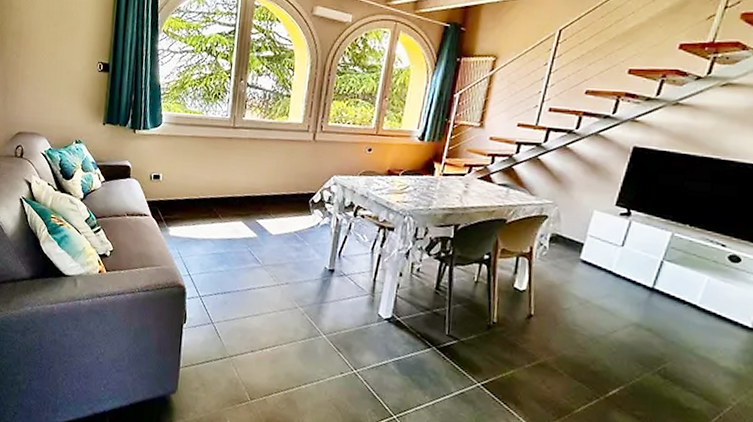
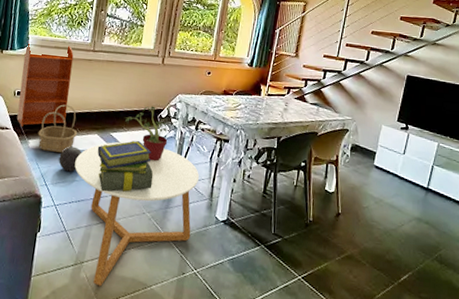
bookcase: none [154,119,212,214] -> present [16,41,74,128]
basket: none [177,188,221,241] -> present [37,104,78,153]
decorative ball: none [201,234,226,262] -> present [58,146,82,172]
coffee table: none [218,229,359,382] -> present [74,141,199,287]
stack of books: none [242,228,306,285] -> present [97,140,154,192]
potted plant: none [272,189,322,252] -> present [125,106,168,162]

